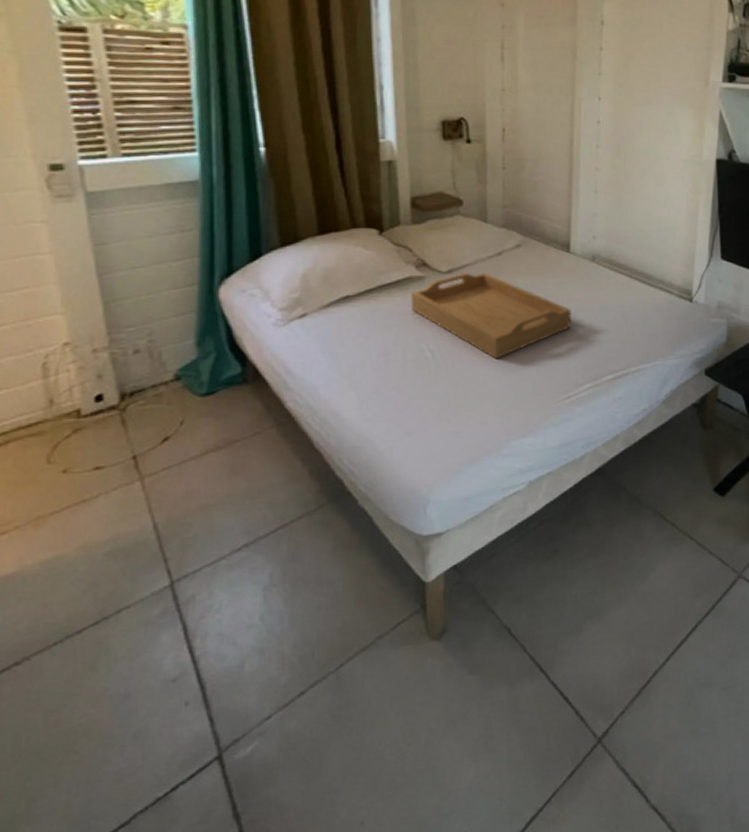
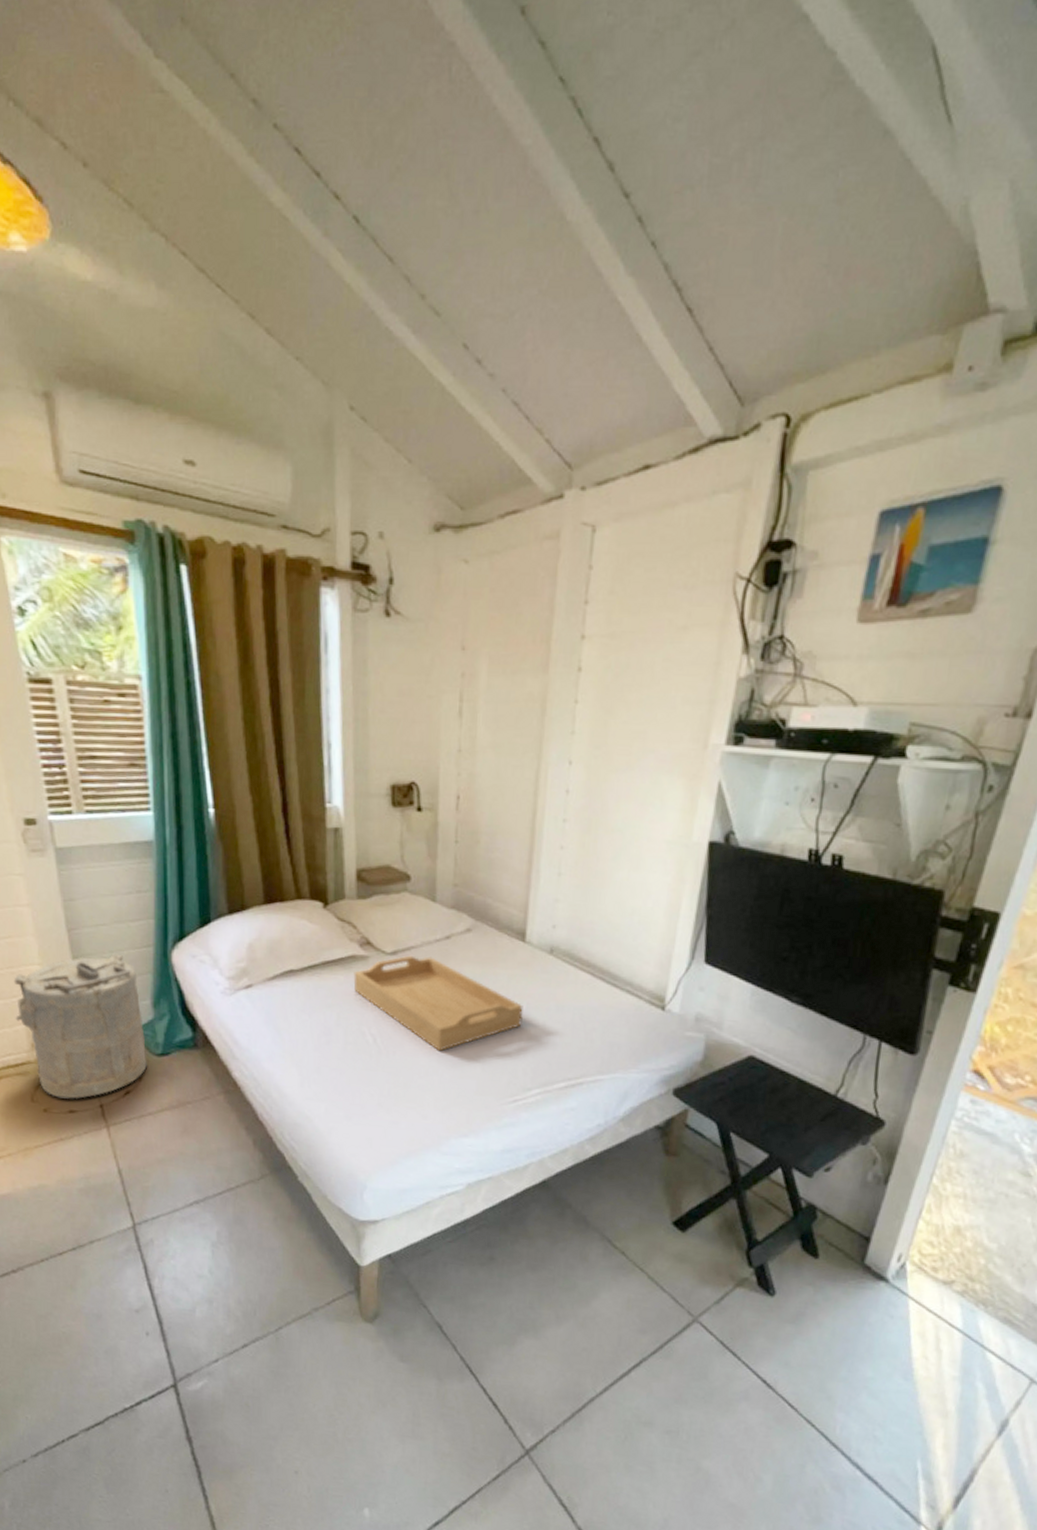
laundry hamper: none [29,295,190,455] -> present [14,953,147,1100]

